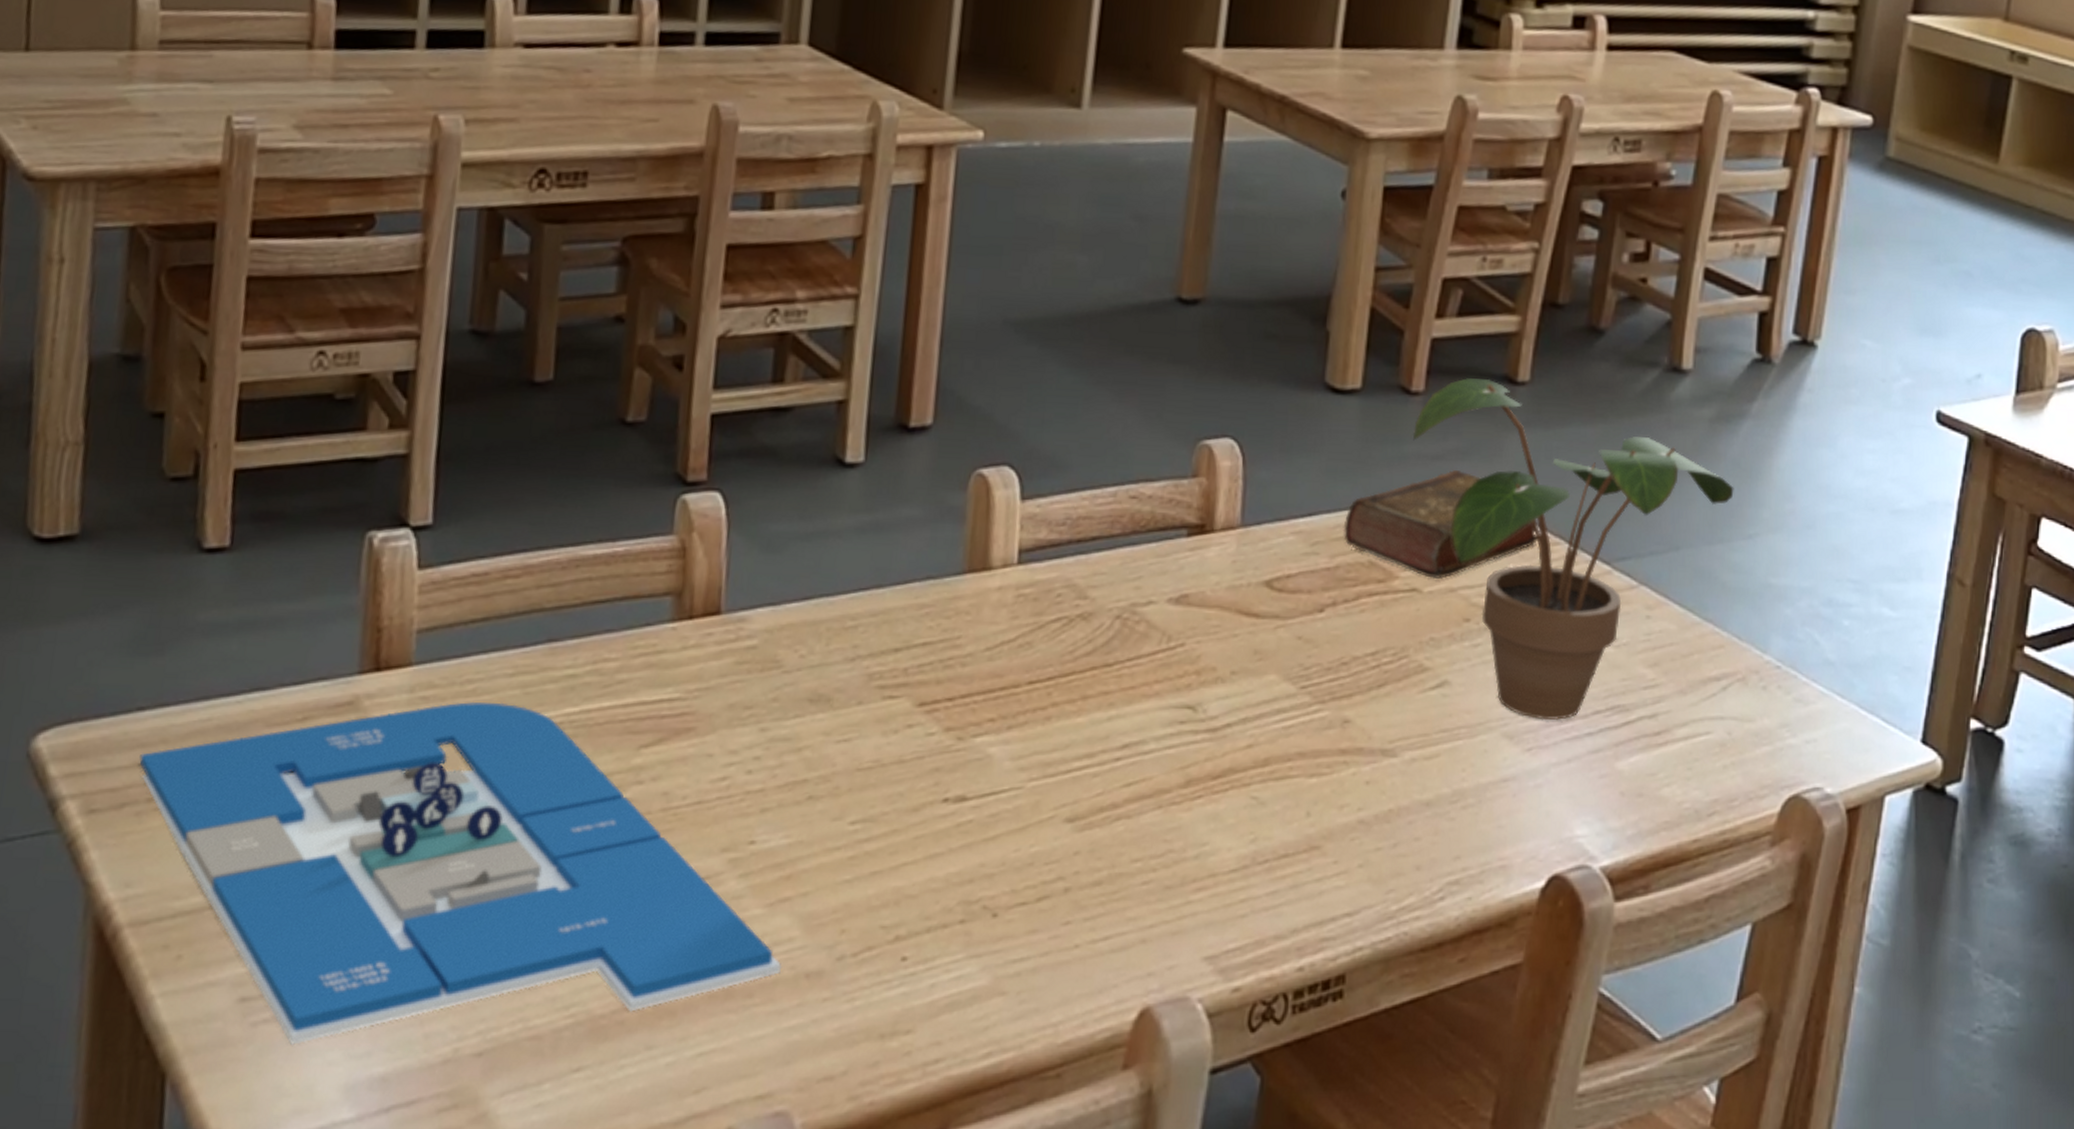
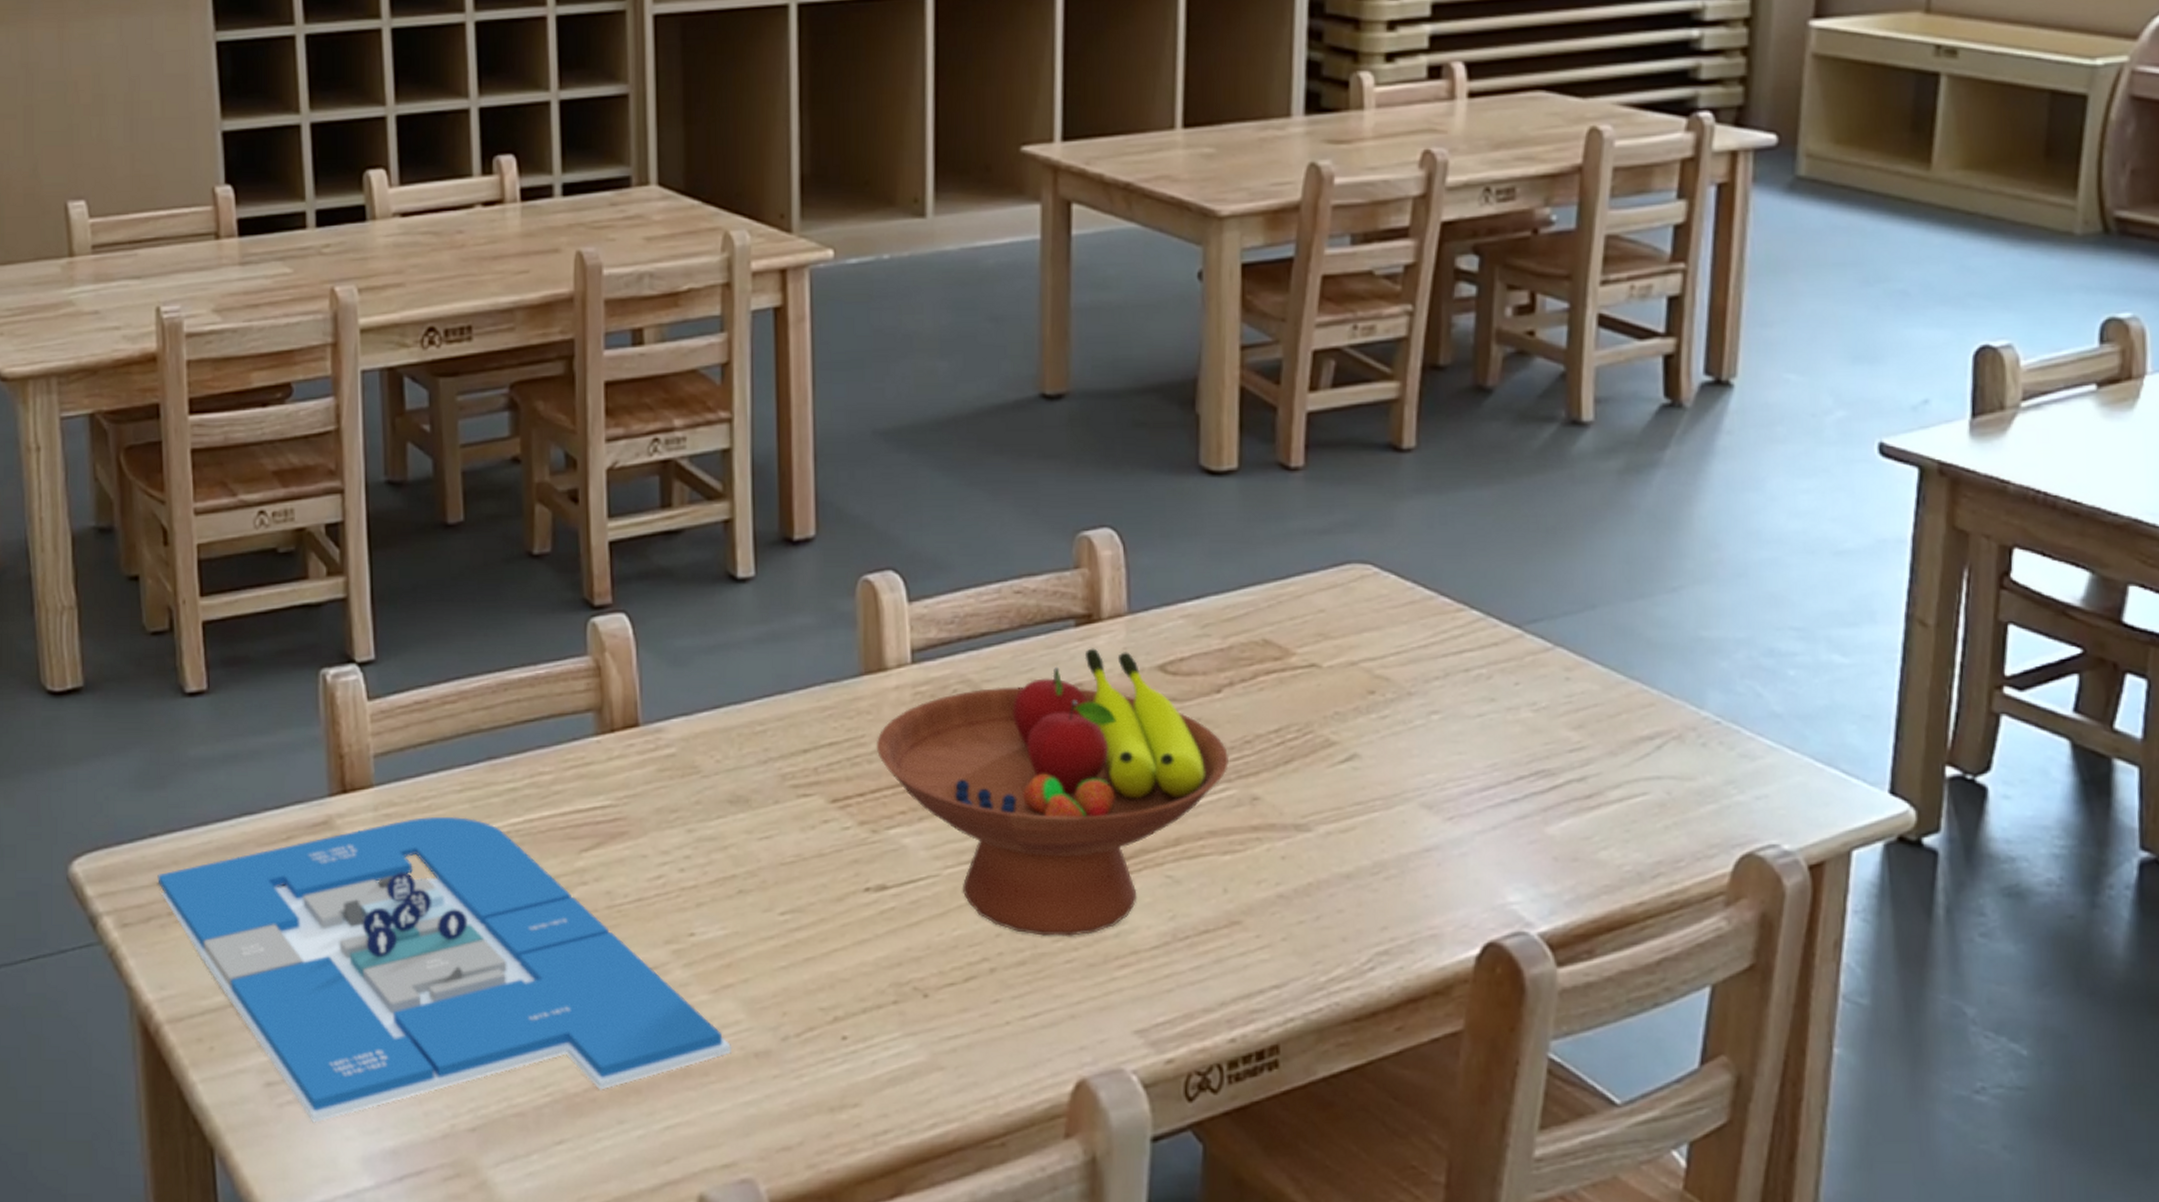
fruit bowl: none [971,559,1326,858] -> present [876,648,1230,937]
book: present [1343,470,1538,579] -> none [1233,543,1440,653]
potted plant: present [1412,378,1734,720] -> none [1296,449,1652,789]

